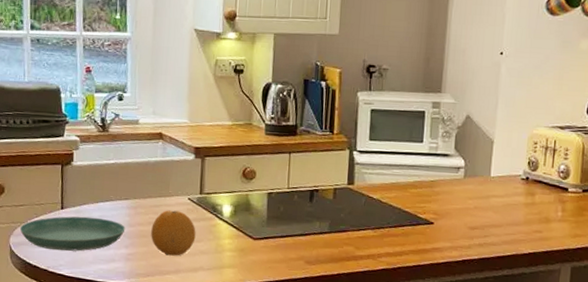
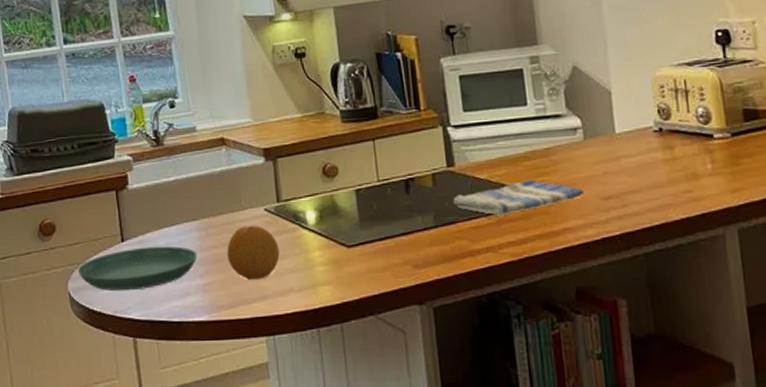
dish towel: none [347,204,456,230] -> present [453,180,585,215]

